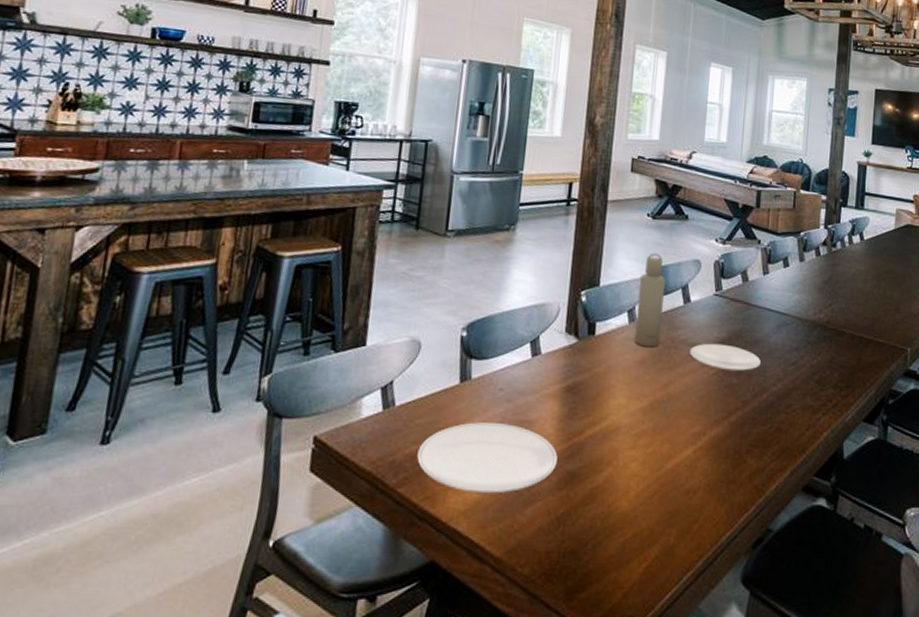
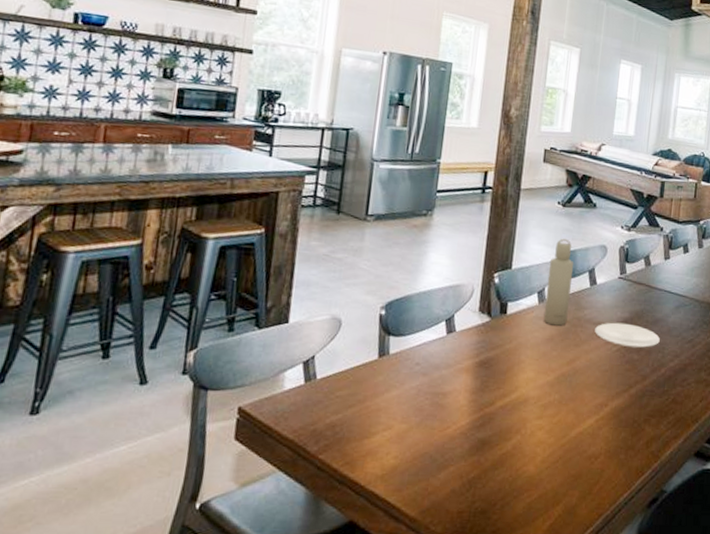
plate: present [417,422,558,494] -> none [337,394,470,460]

